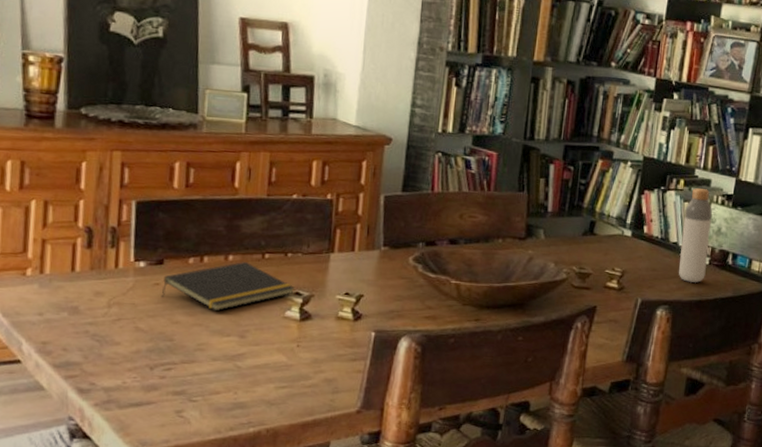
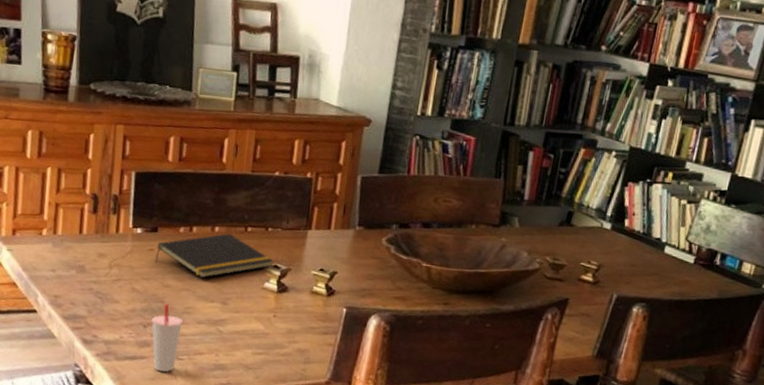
cup: none [158,341,195,417] -> present [151,304,183,373]
bottle: present [679,188,712,283] -> none [659,182,702,282]

